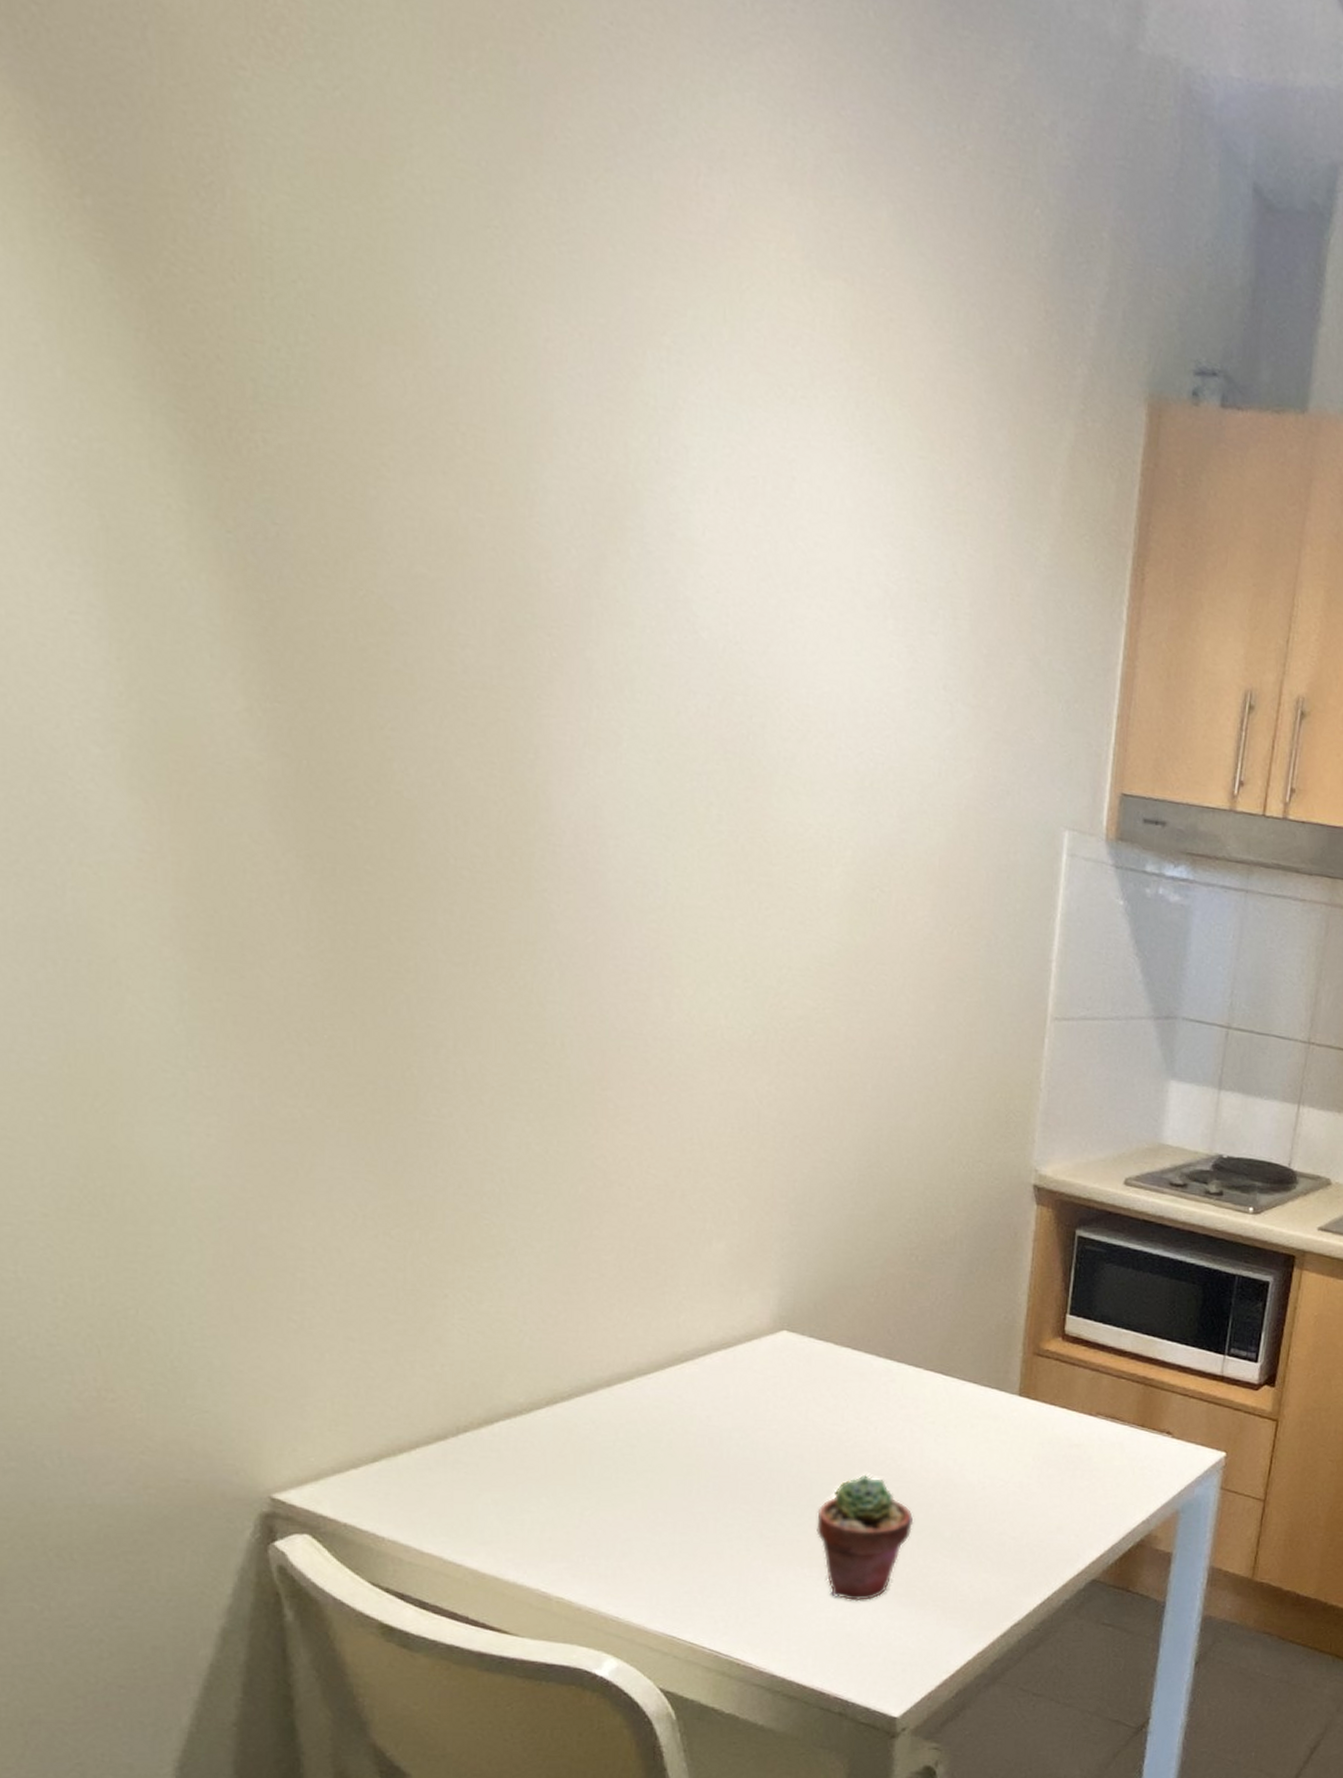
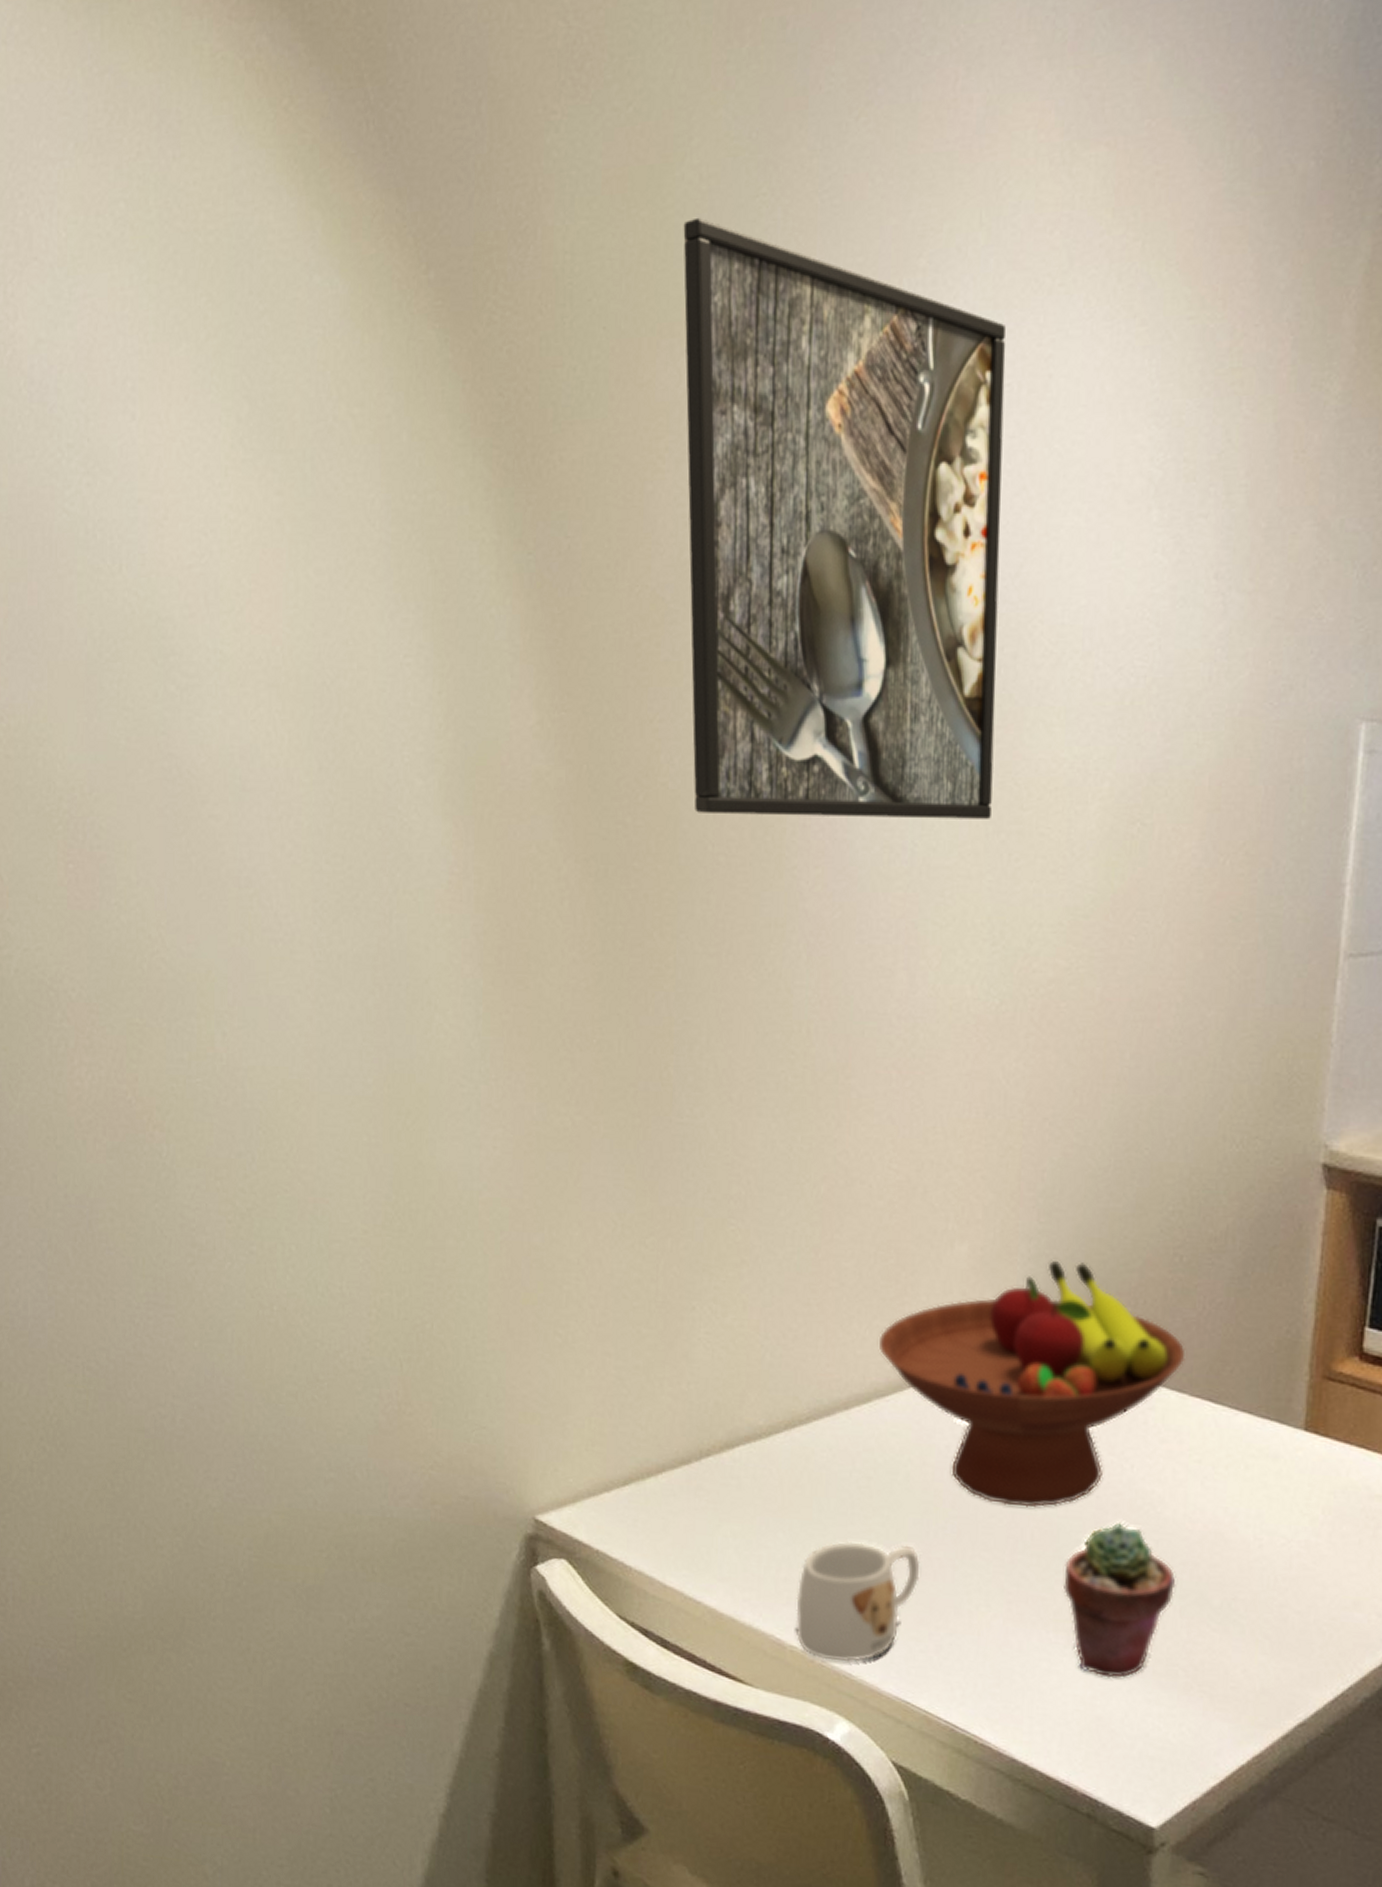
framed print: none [404,229,751,869] -> present [683,217,1006,819]
mug: none [561,1502,684,1607] -> present [796,1541,920,1662]
fruit bowl: none [641,1258,921,1466] -> present [880,1261,1186,1508]

